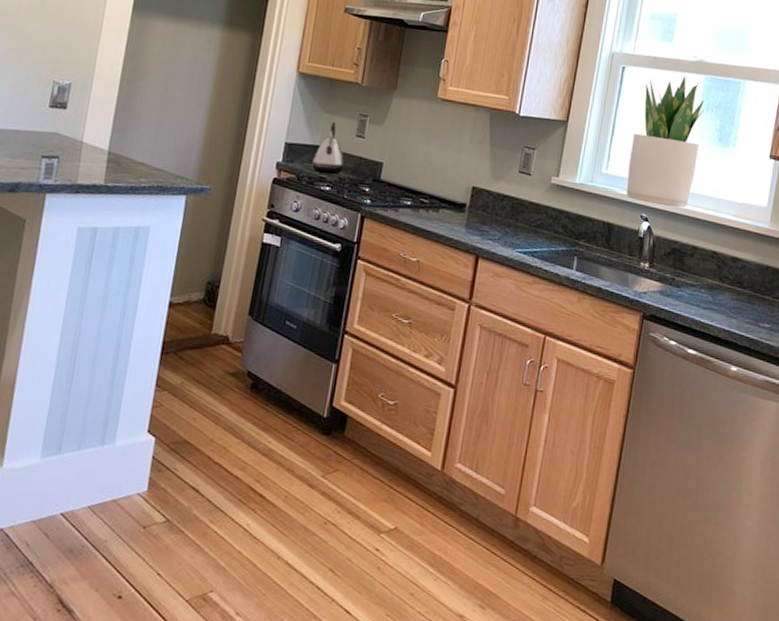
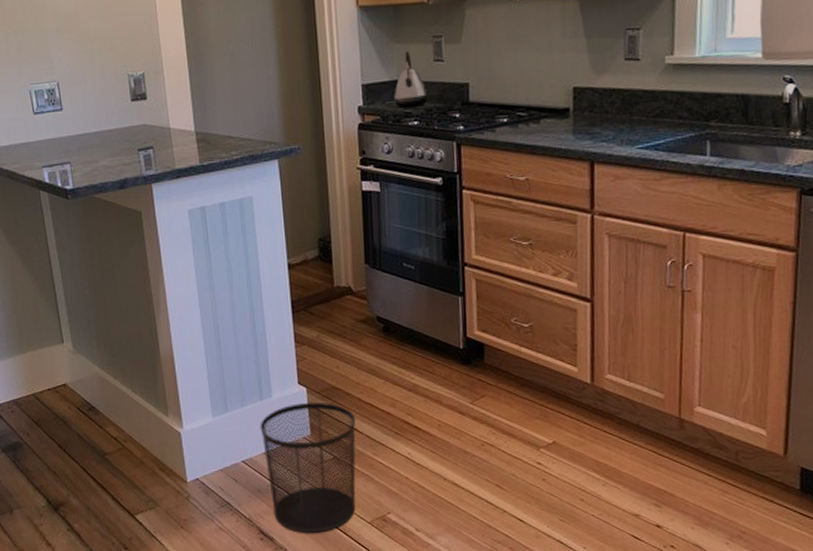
waste bin: none [81,454,201,609] -> present [260,403,356,533]

